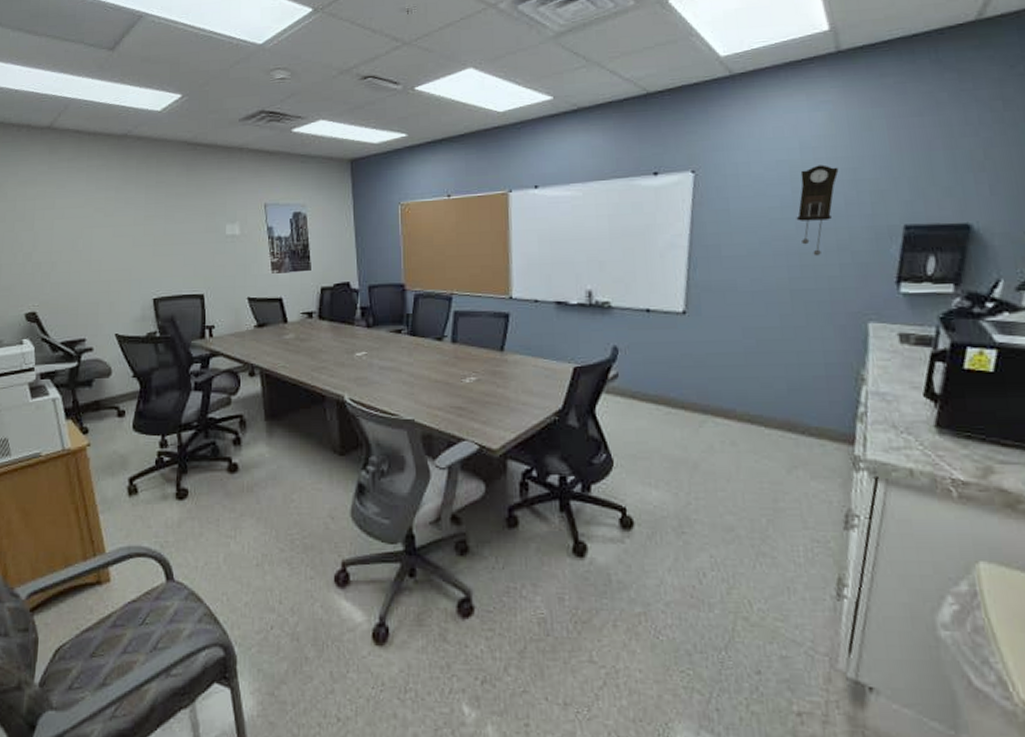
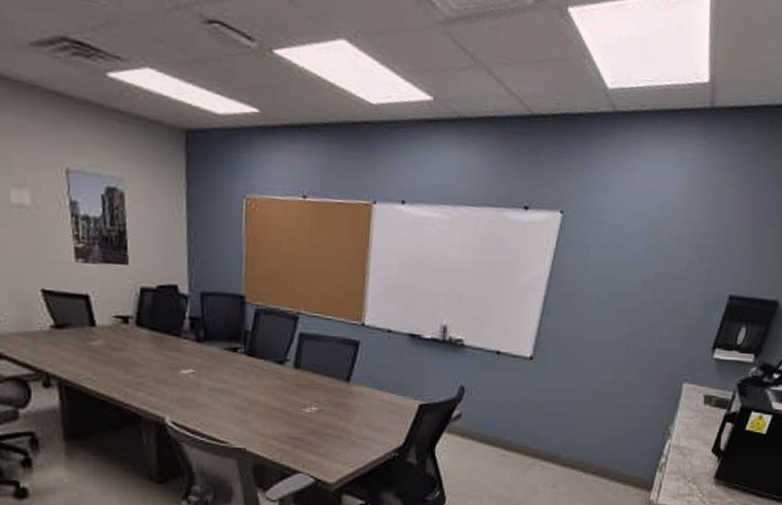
pendulum clock: present [796,164,839,256] -> none [644,224,689,316]

